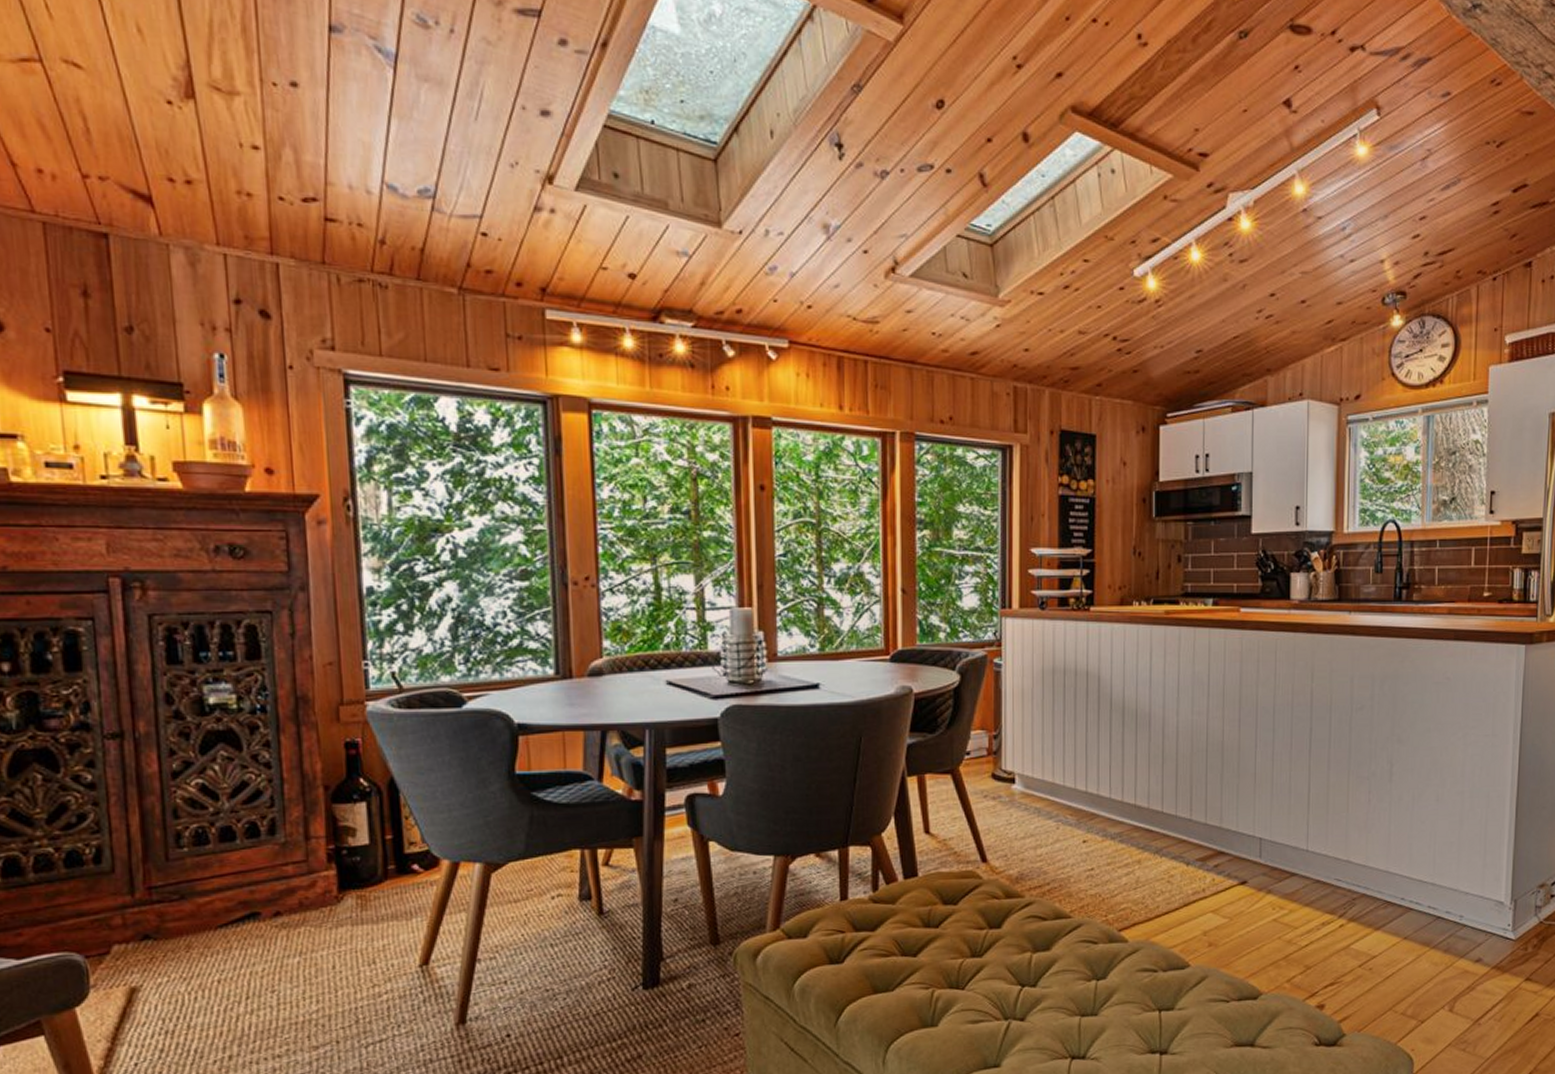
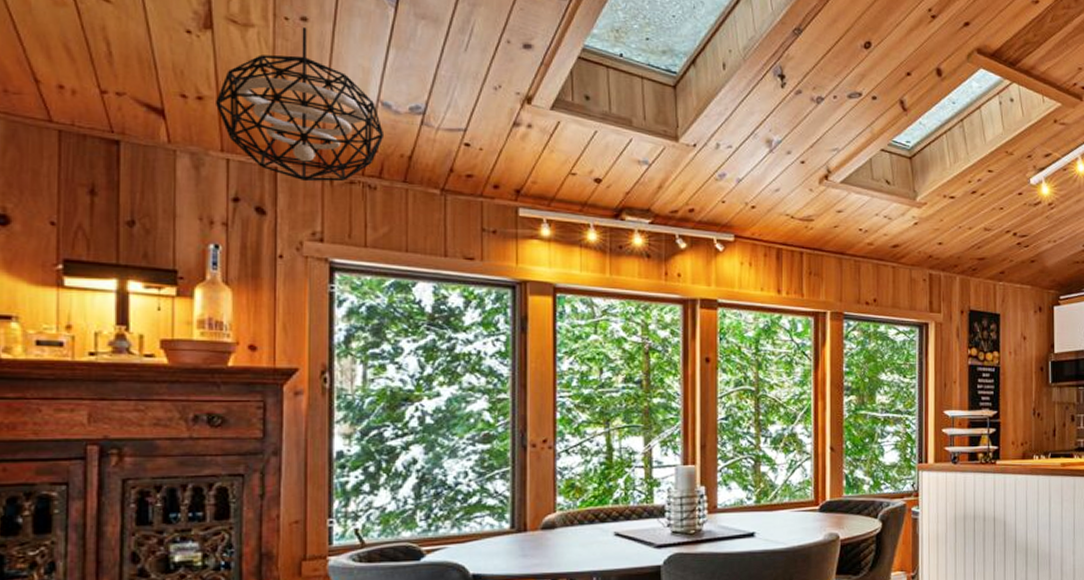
pendant light: none [206,93,391,280] -> present [216,26,383,182]

